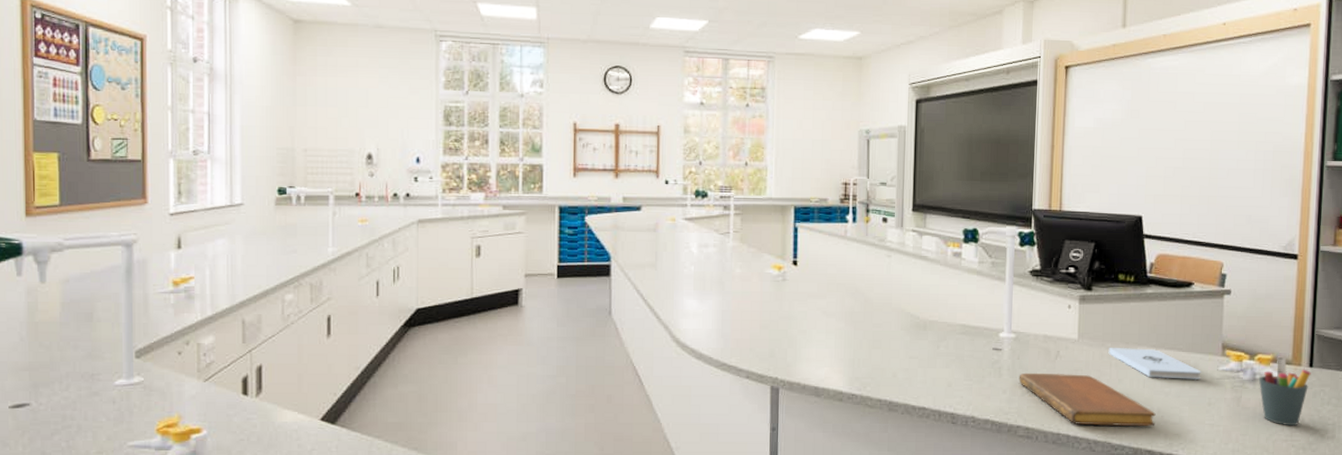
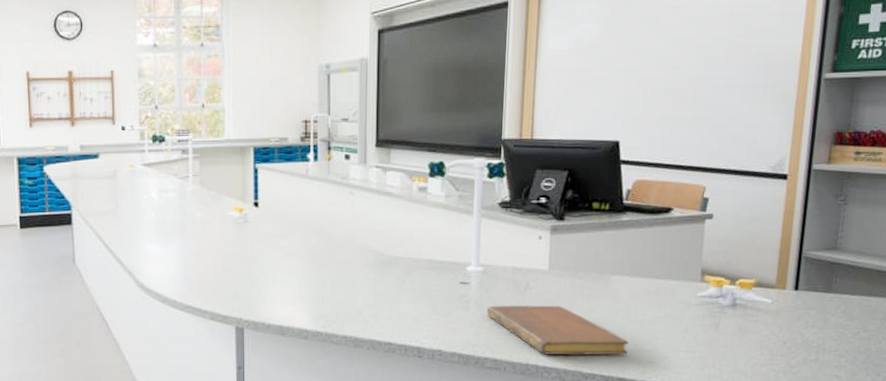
notepad: present [1108,348,1201,379] -> none [580,277,678,307]
pen holder: present [1258,356,1311,425] -> none [739,280,796,349]

